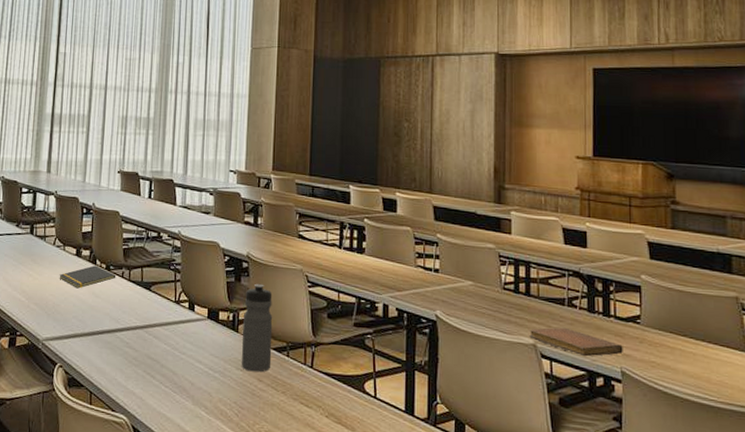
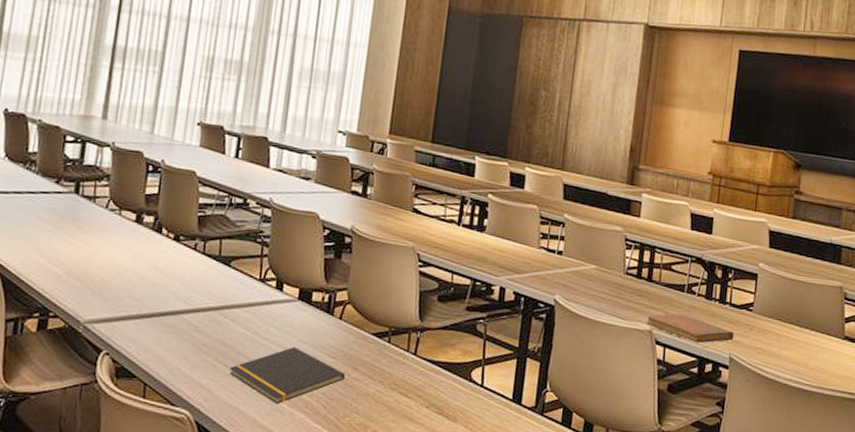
notepad: present [59,265,116,289] -> none [111,234,187,262]
notepad: none [156,360,252,411] -> present [229,347,345,404]
water bottle: present [241,283,273,372] -> none [334,261,377,360]

